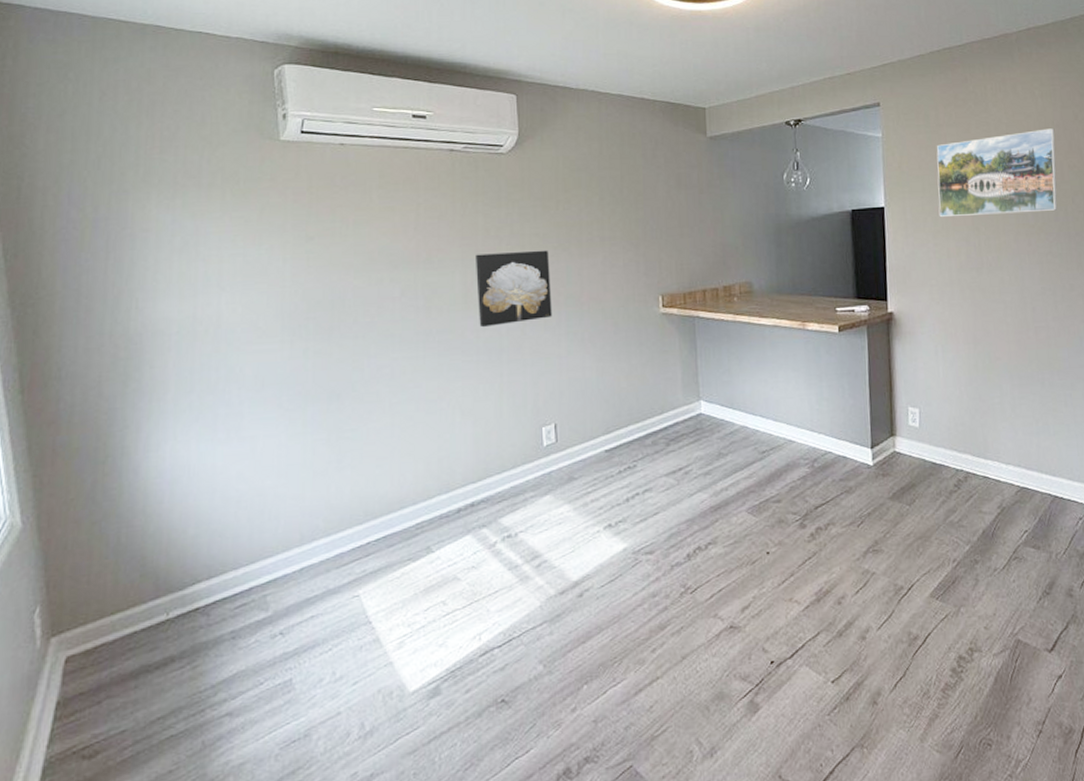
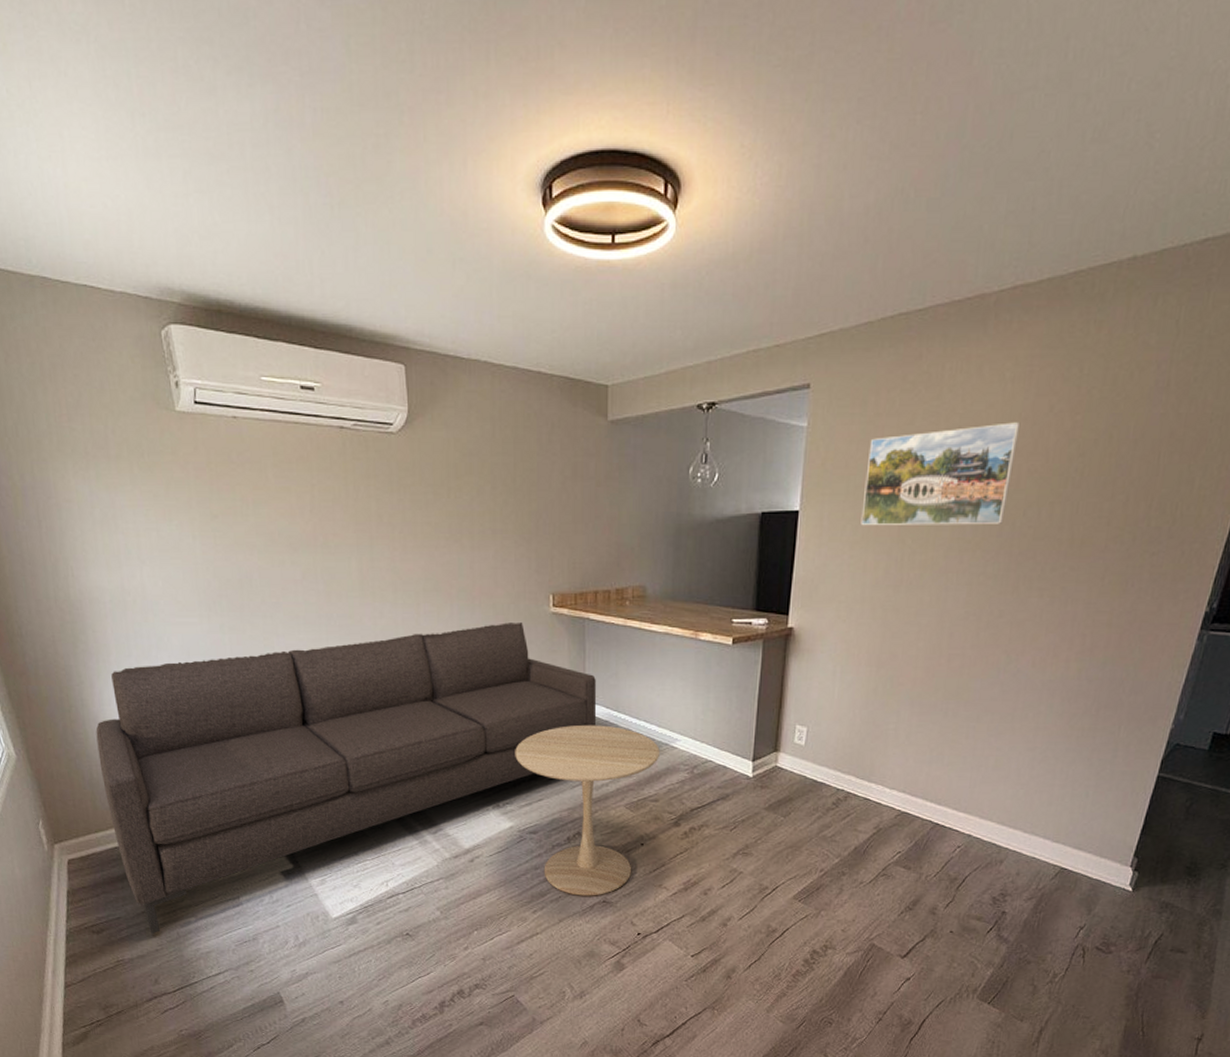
sofa: none [132,324,712,749] -> present [96,621,597,935]
wall art: present [476,250,553,328] -> none [370,540,445,615]
side table: none [627,424,778,624] -> present [515,724,660,896]

